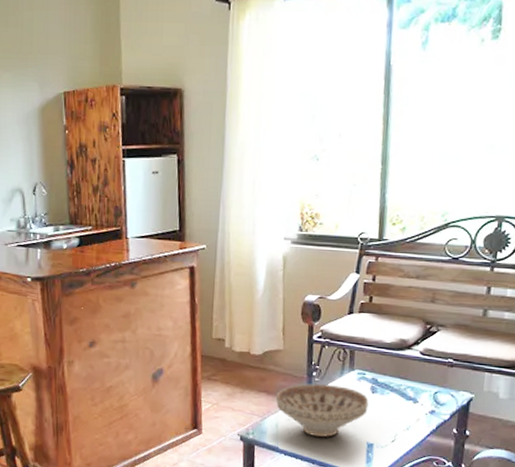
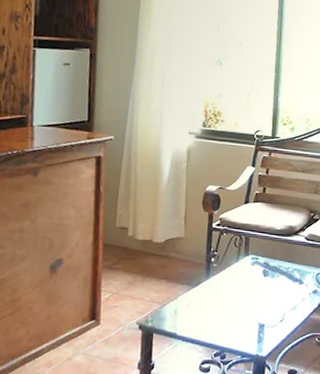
decorative bowl: present [275,383,369,437] -> none [175,269,261,321]

